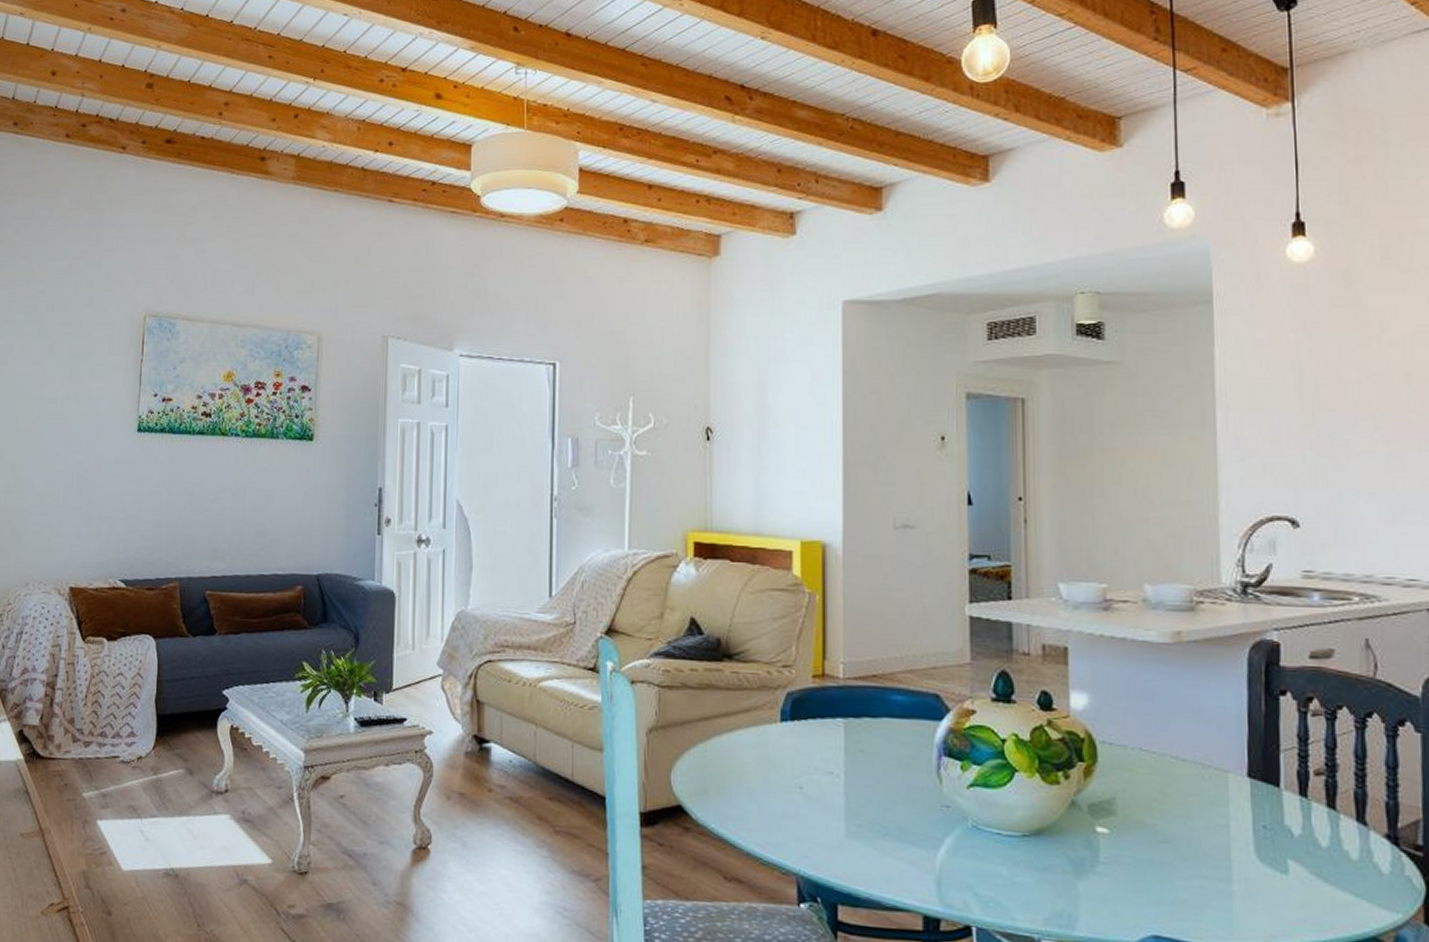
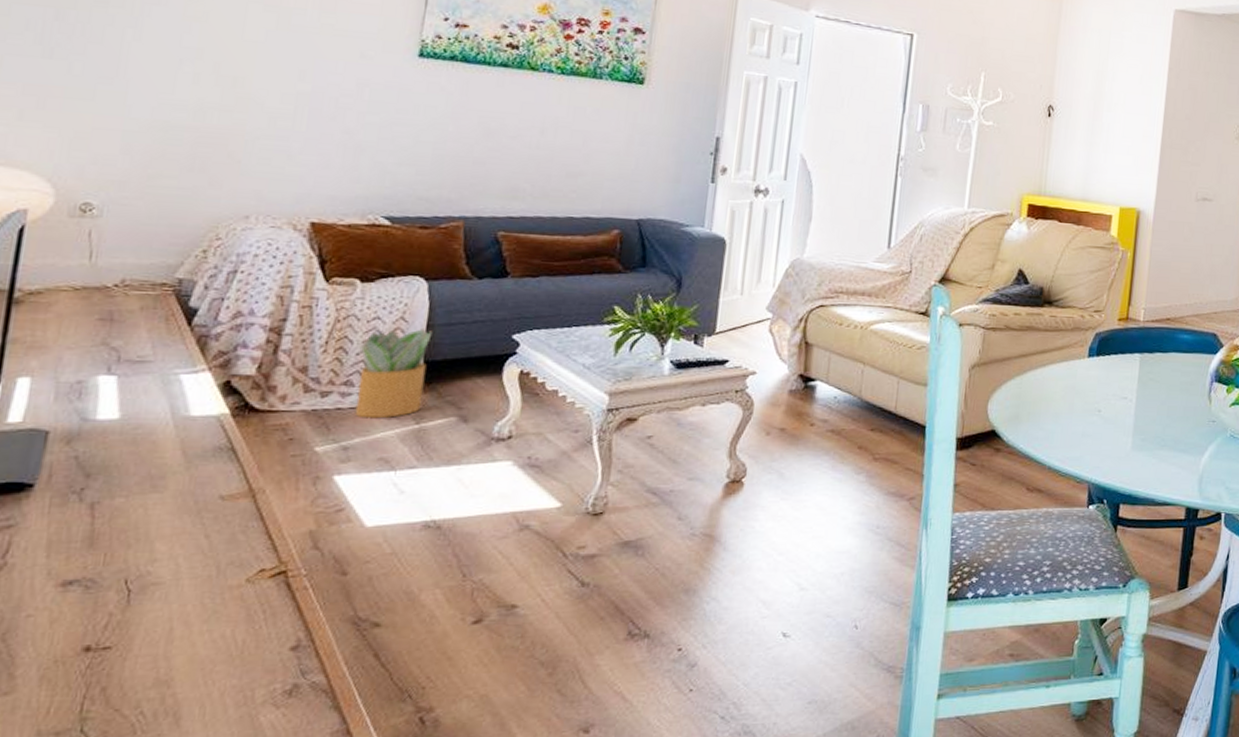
potted plant: none [106,684,162,769] -> present [354,329,433,419]

